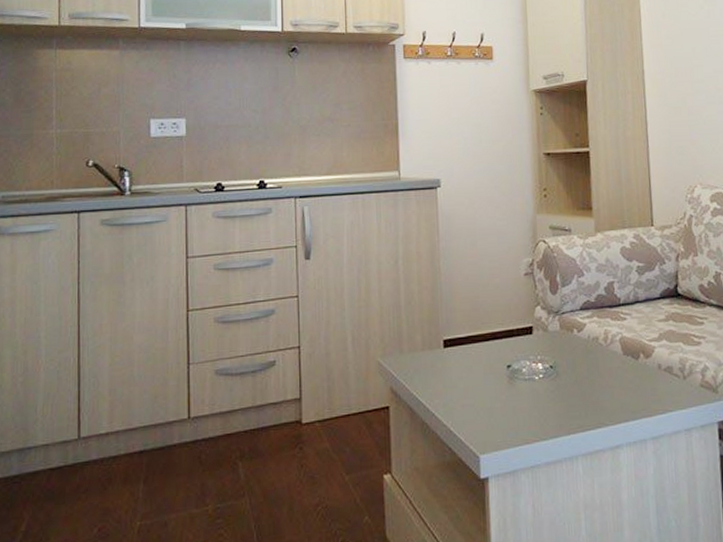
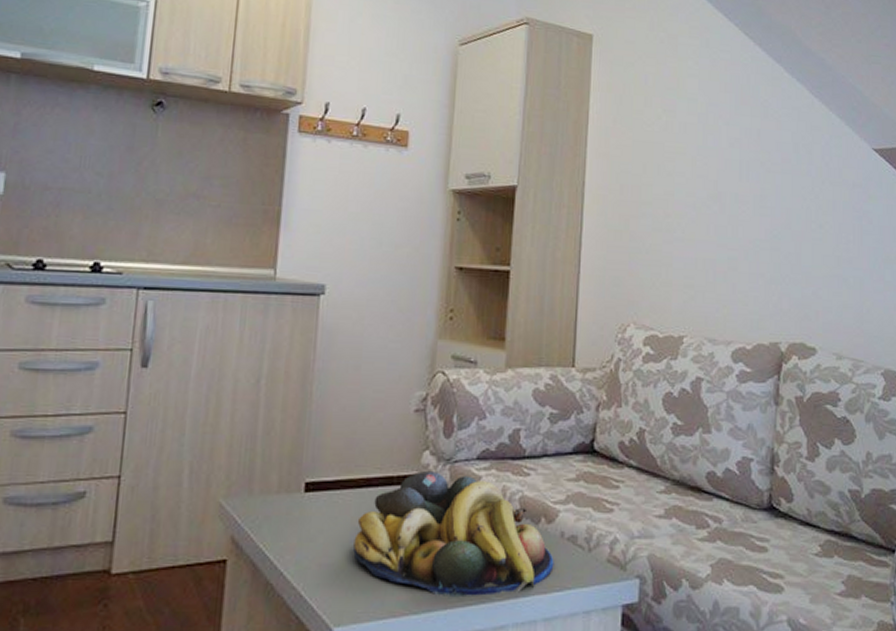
fruit bowl: none [488,323,656,425] -> present [353,471,554,598]

